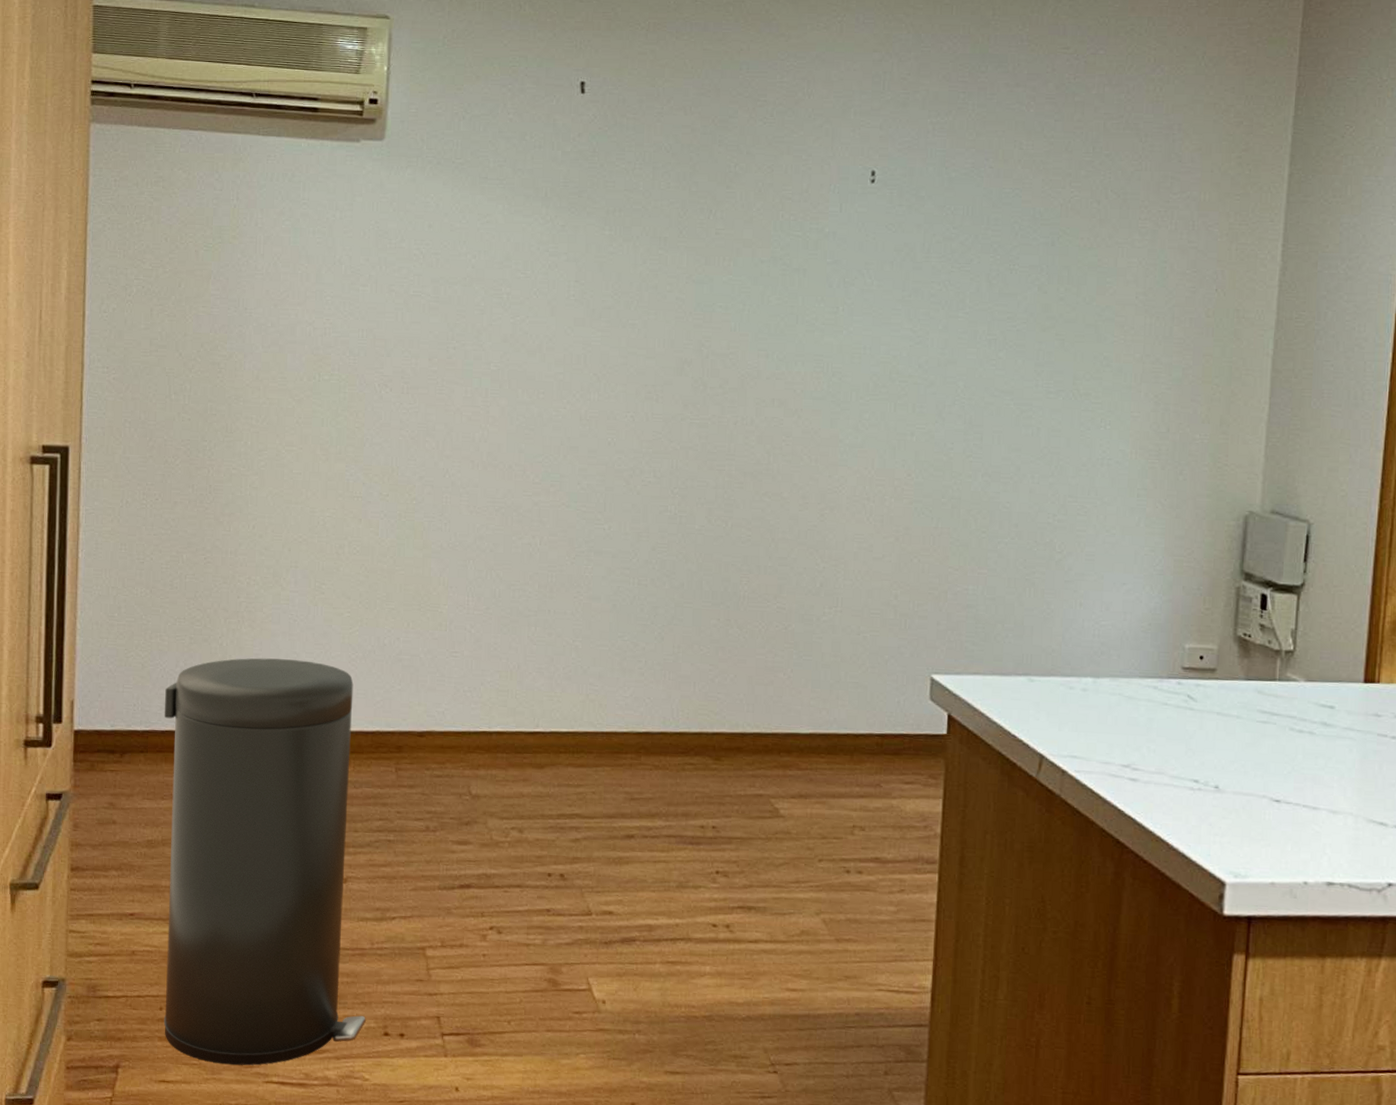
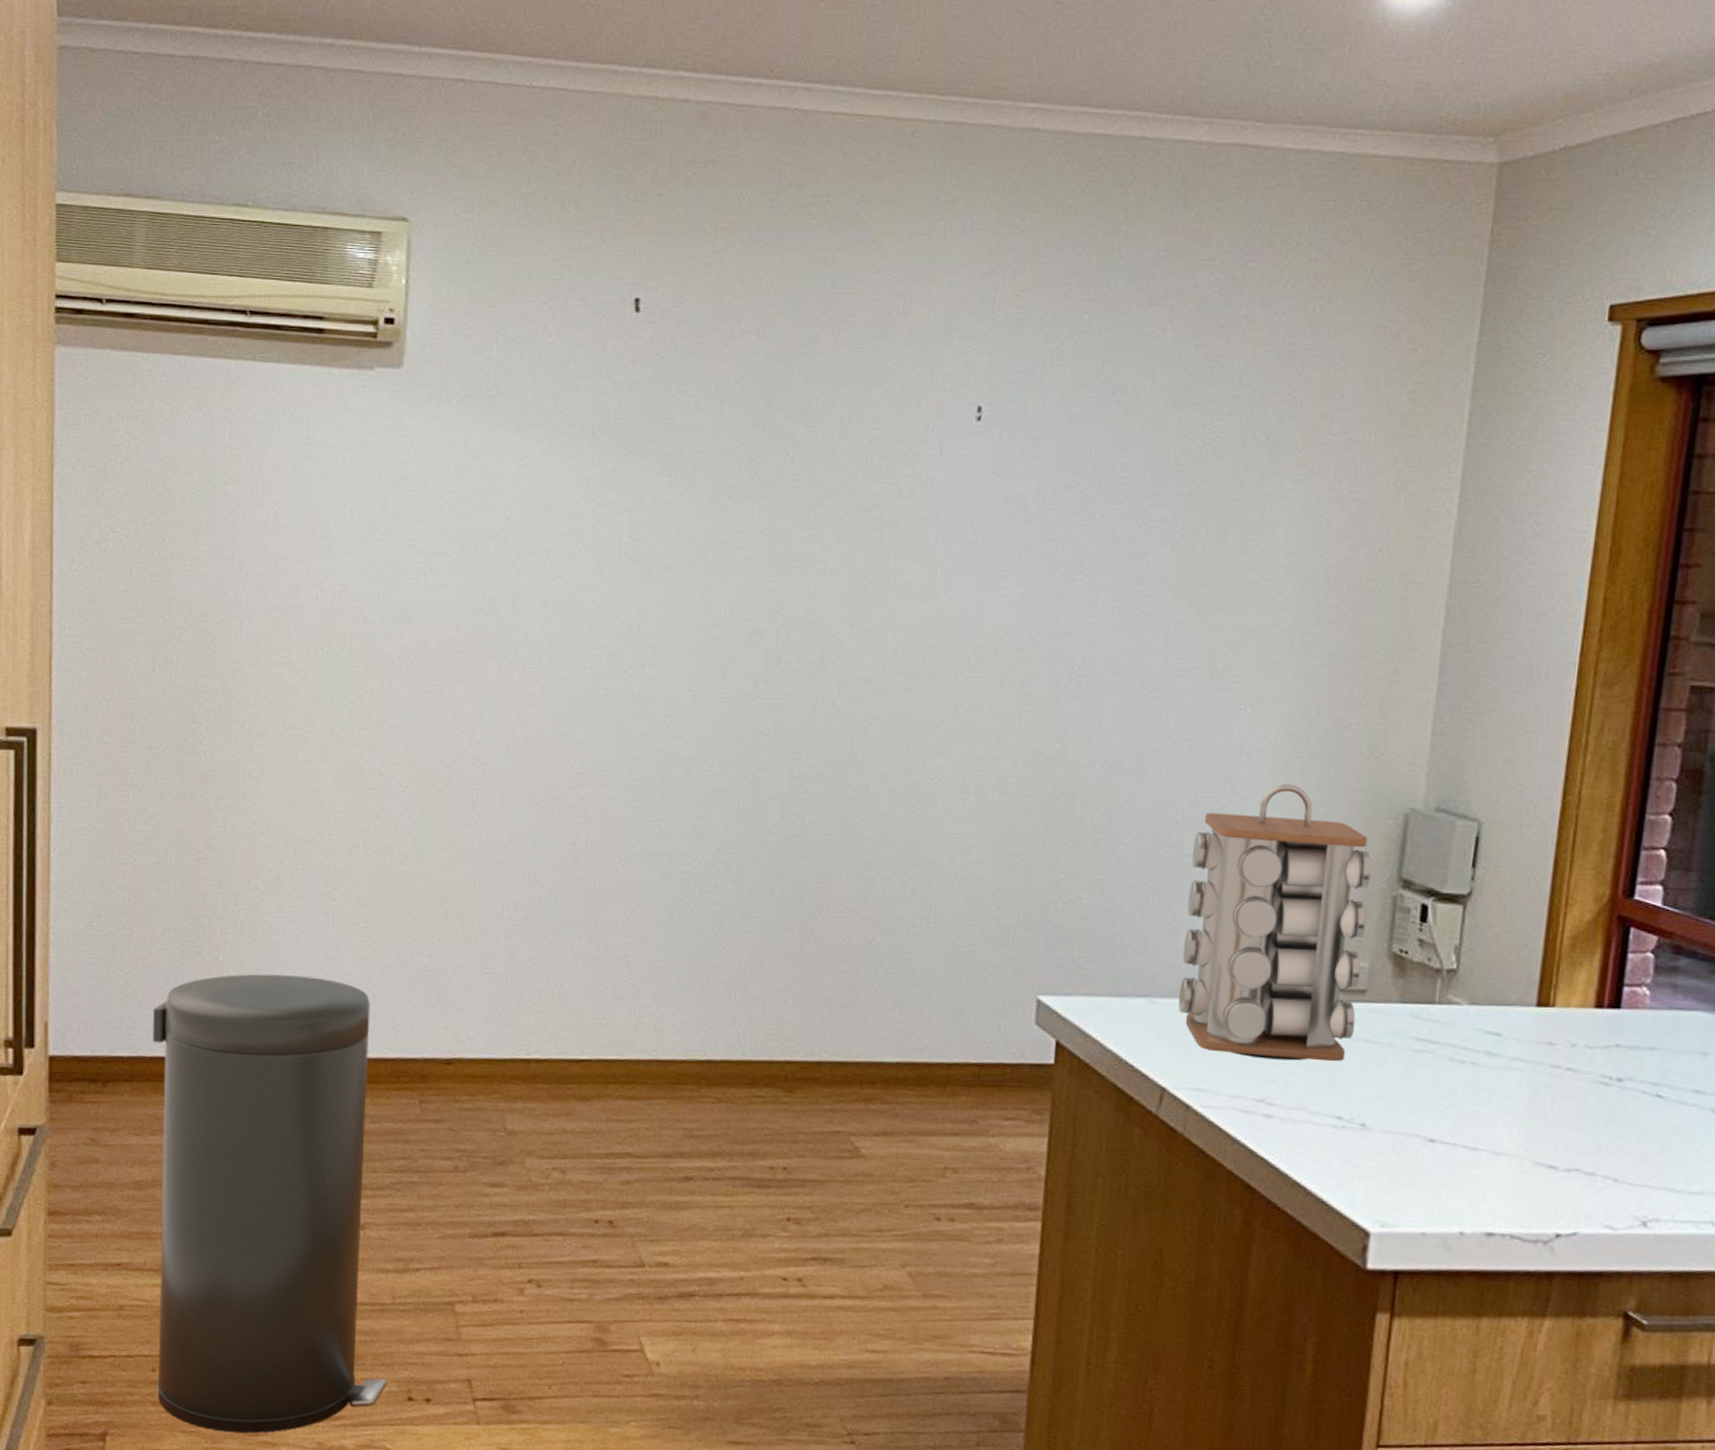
spice rack: none [1053,491,1217,732] -> present [1178,784,1372,1062]

